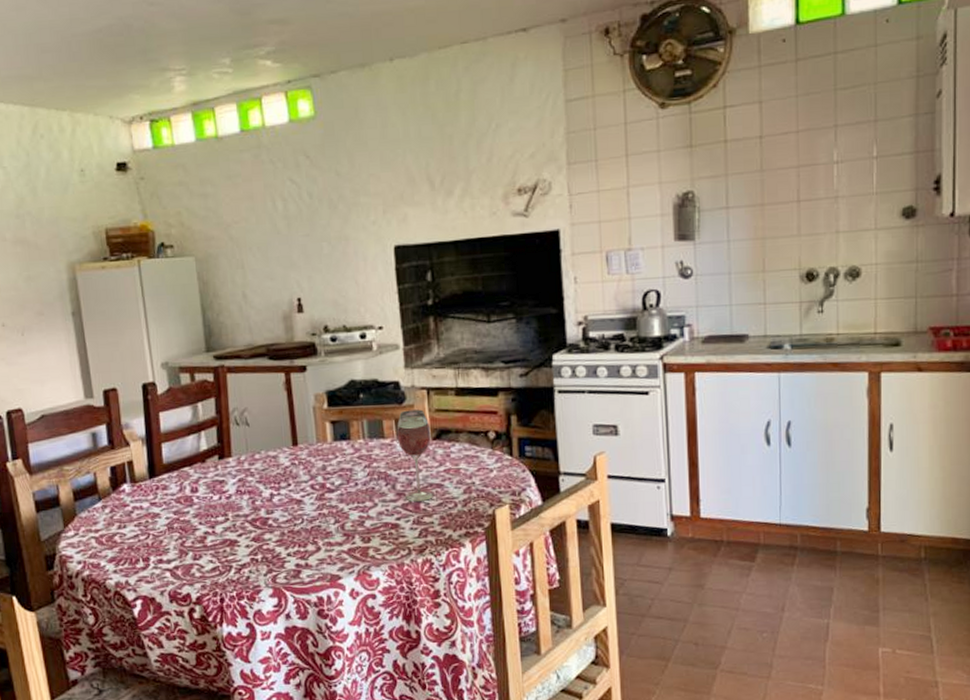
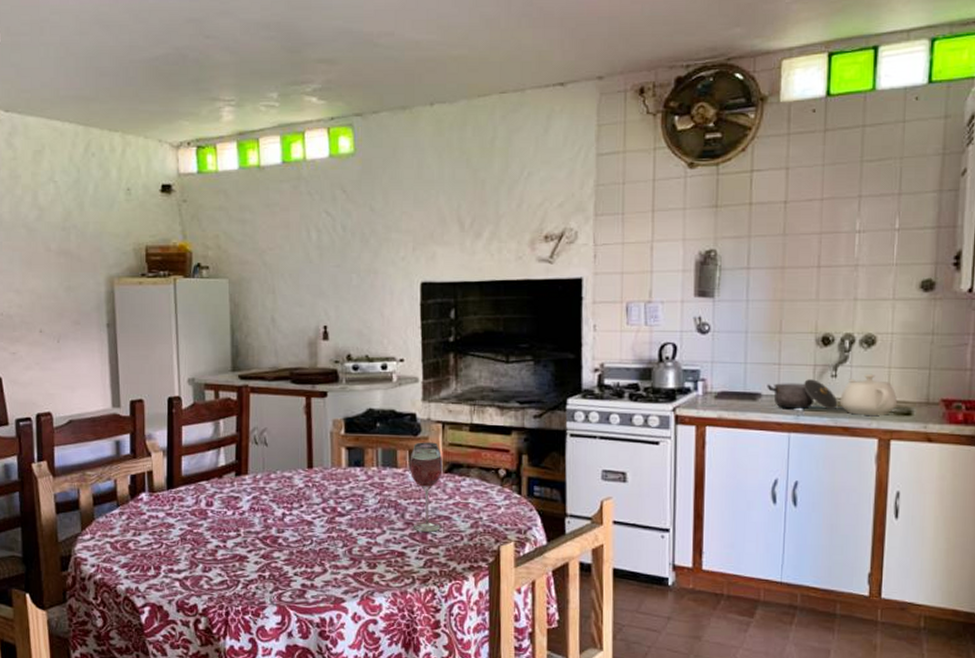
cooking pot: none [754,316,826,347] -> present [767,379,838,409]
teapot: none [827,306,886,350] -> present [839,373,898,415]

